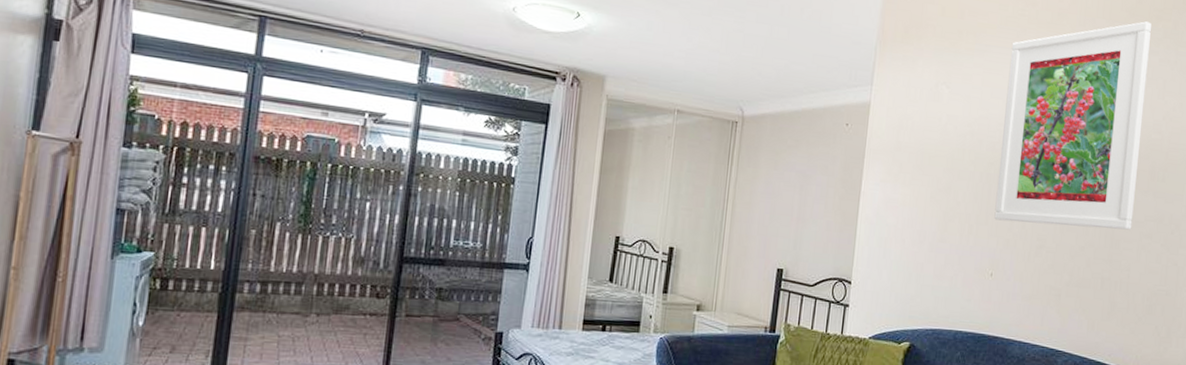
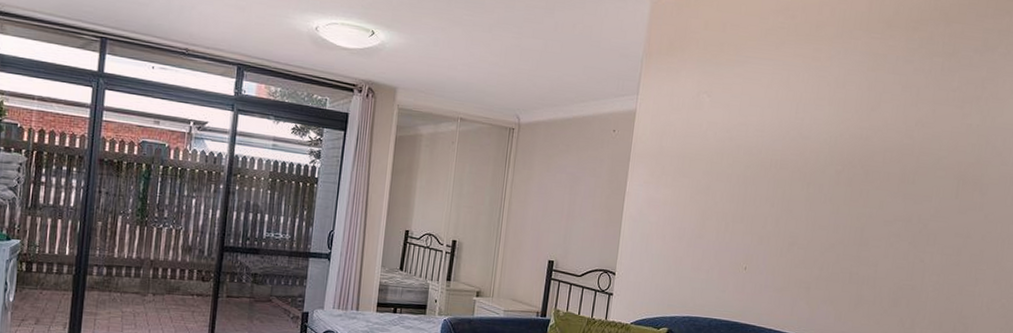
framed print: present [994,21,1151,230] -> none [749,32,908,229]

